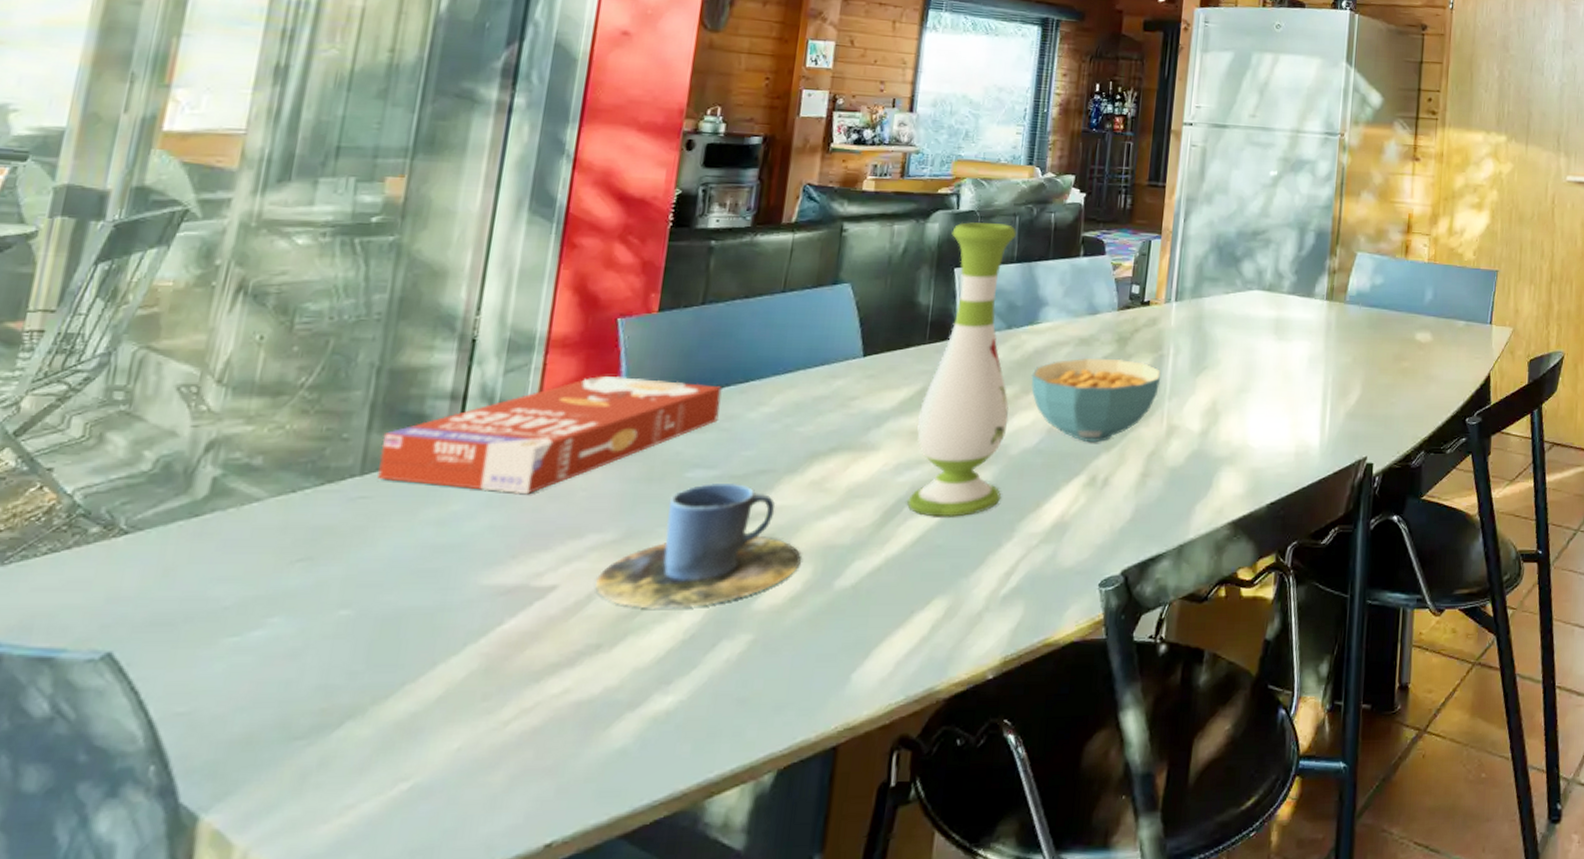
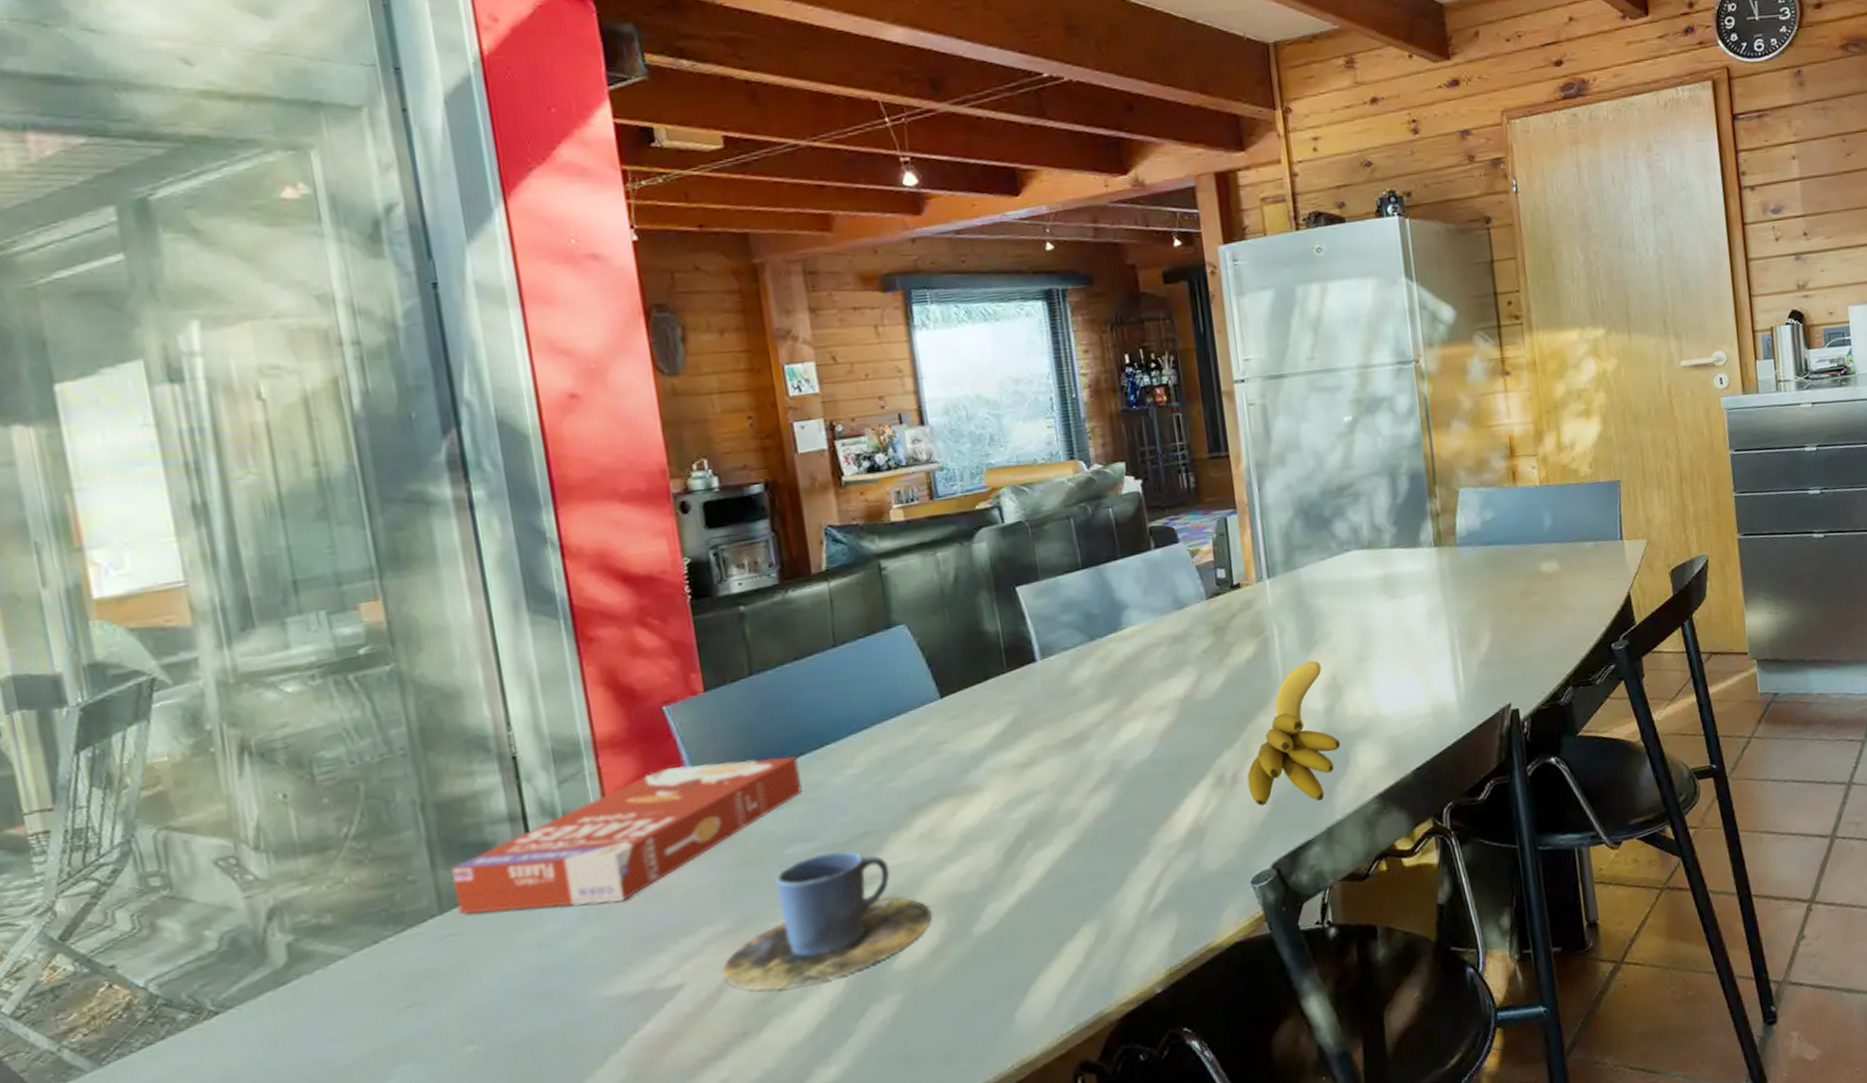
vase: present [906,222,1018,517] -> none [1003,529,1127,848]
cereal bowl: present [1030,357,1161,443] -> none [1128,648,1271,743]
banana: none [1116,384,1208,517] -> present [1247,661,1341,806]

